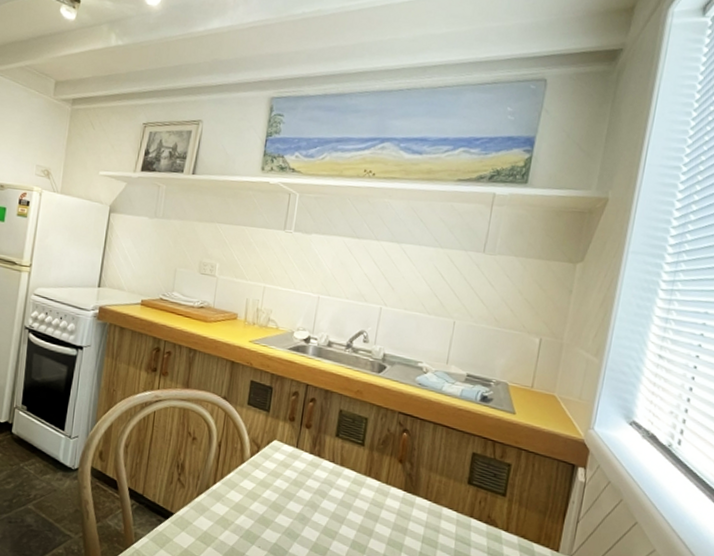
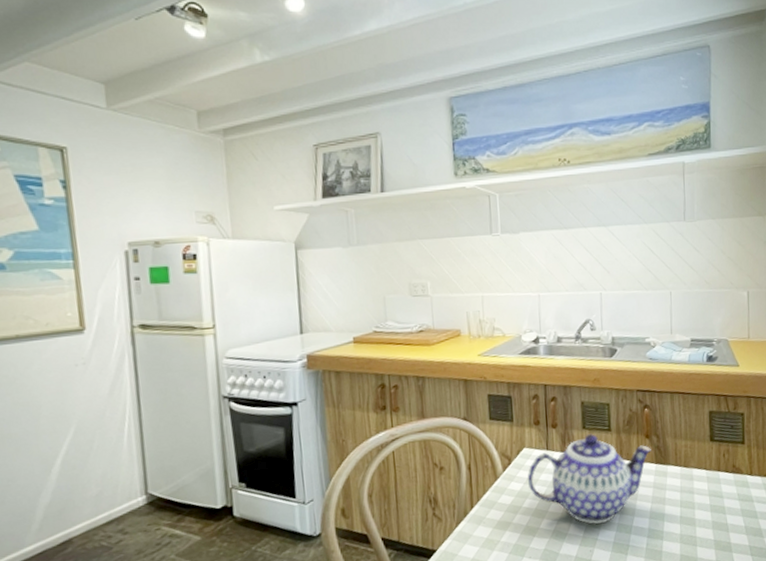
teapot: none [271,443,402,535] -> present [527,434,651,525]

